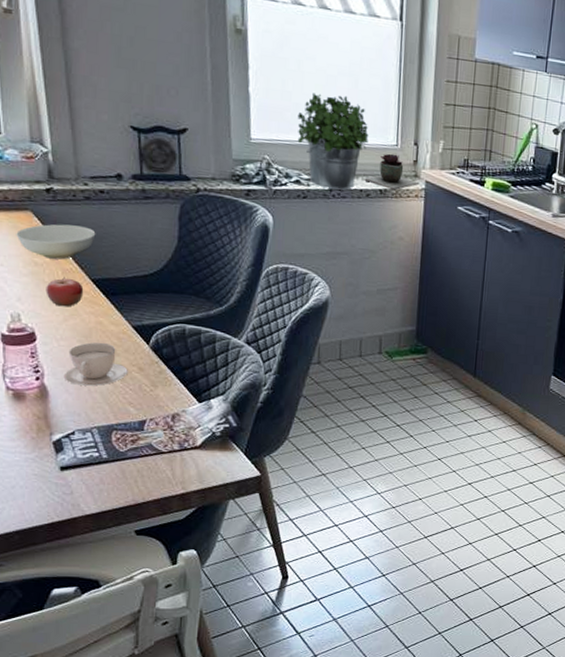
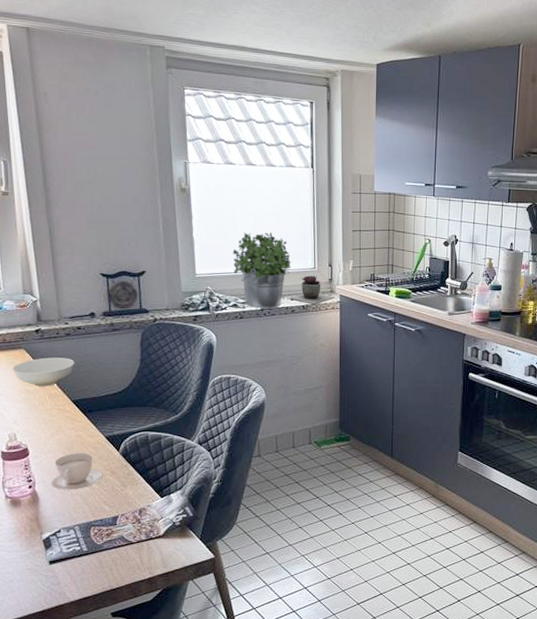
fruit: present [46,276,84,307] -> none [36,400,66,425]

